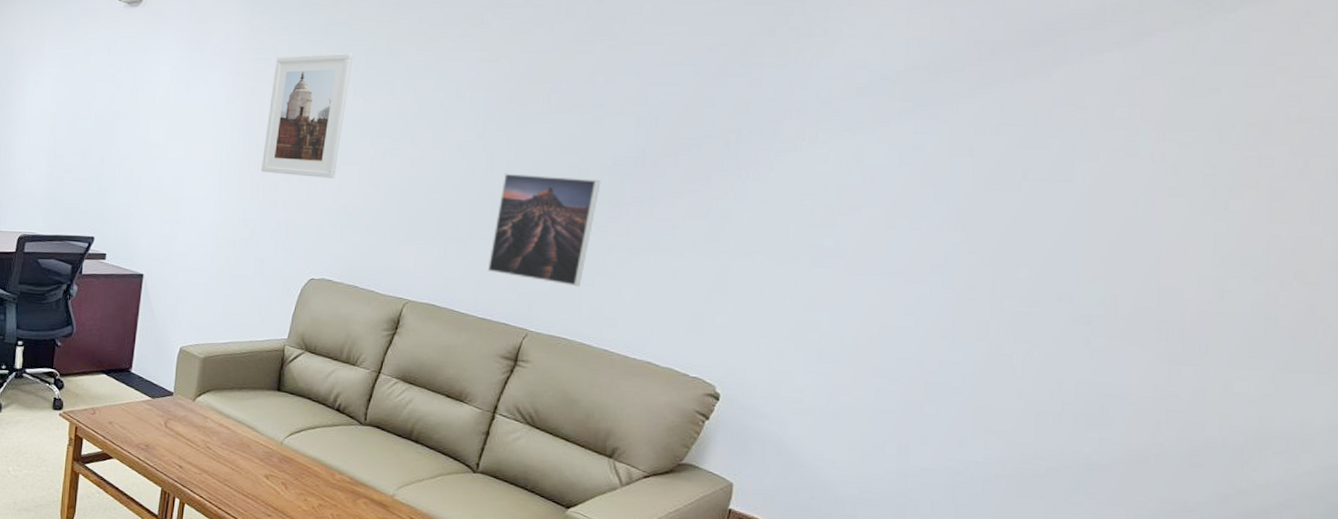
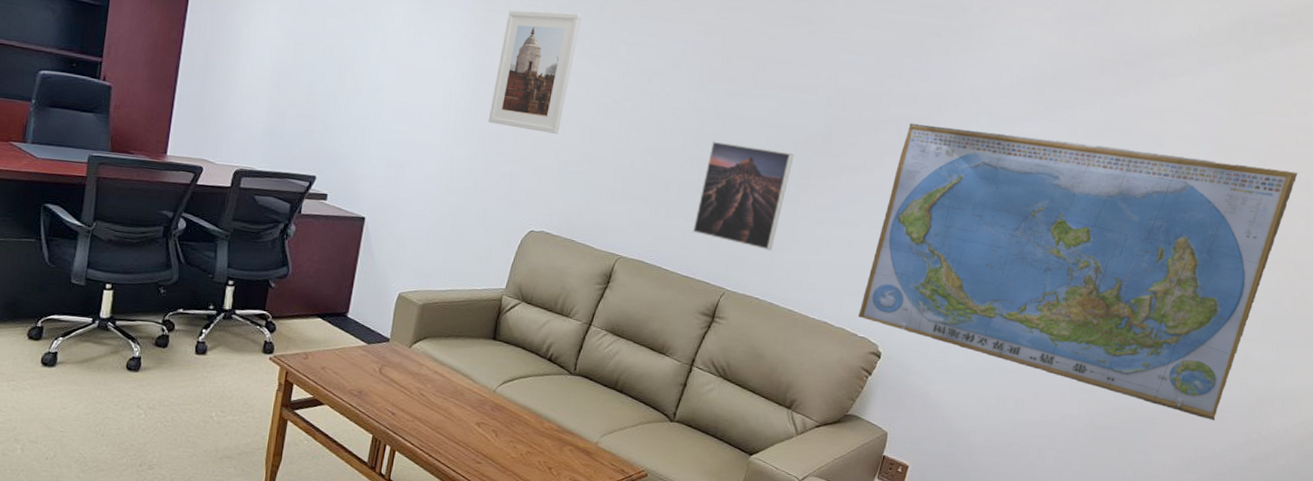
world map: none [689,135,1292,467] -> present [858,123,1298,420]

